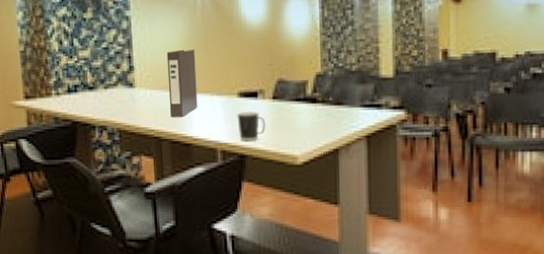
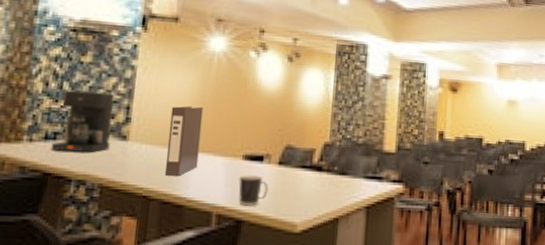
coffee maker: none [74,44,121,102] -> present [50,90,113,153]

